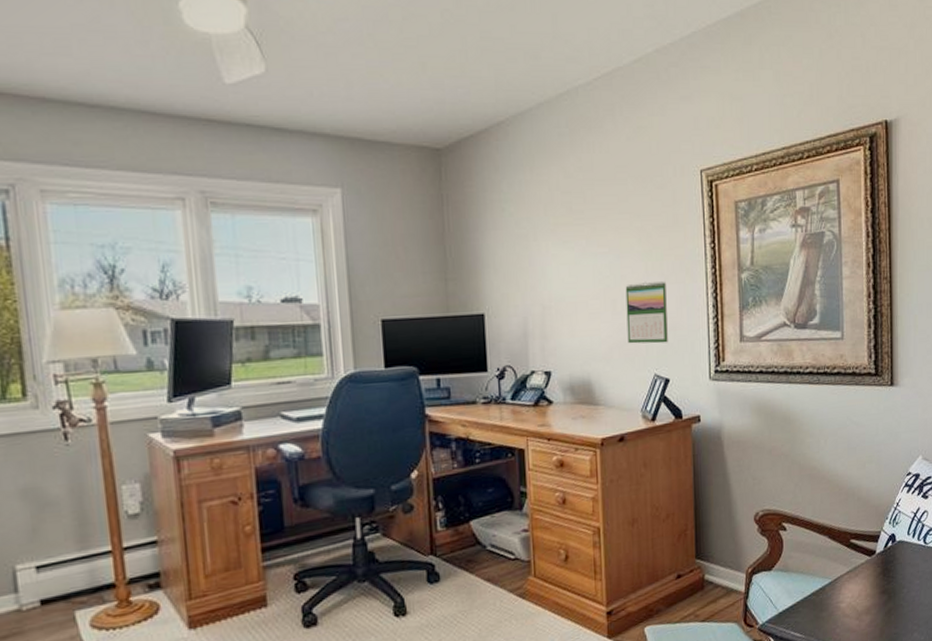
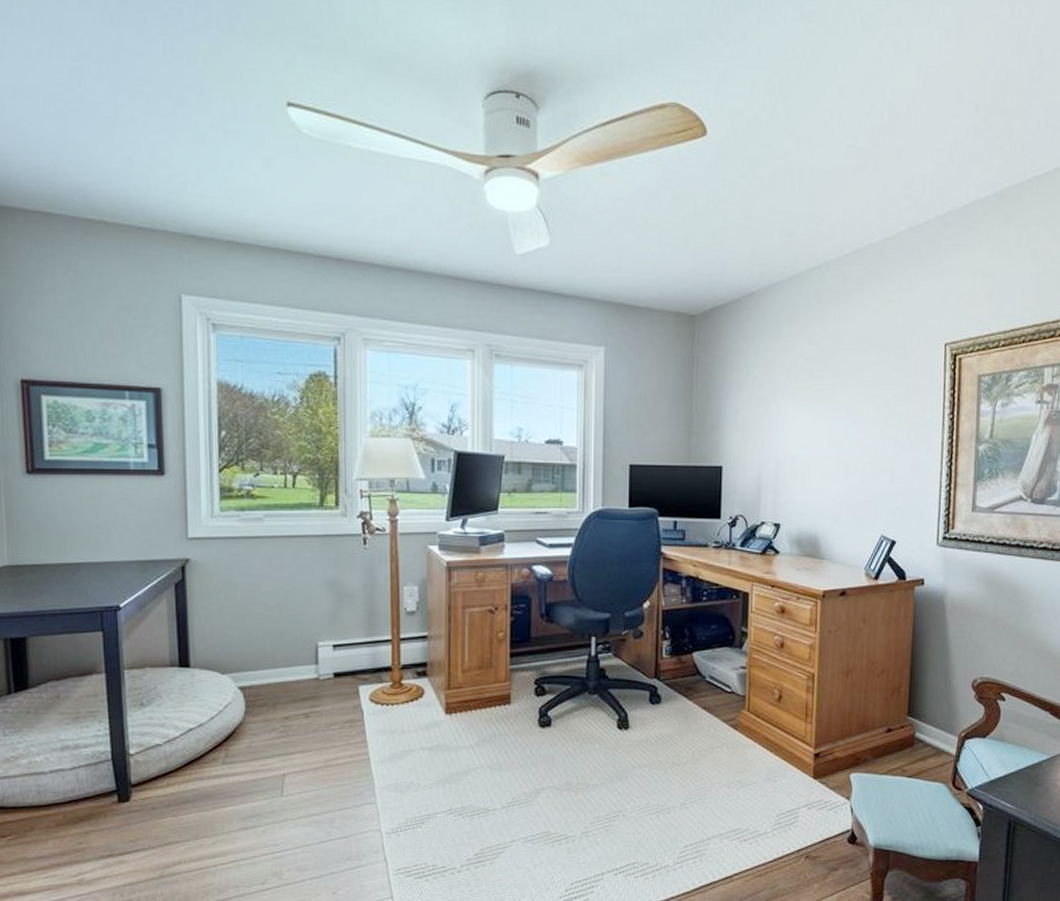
calendar: present [625,280,668,344] -> none [857,446,900,507]

